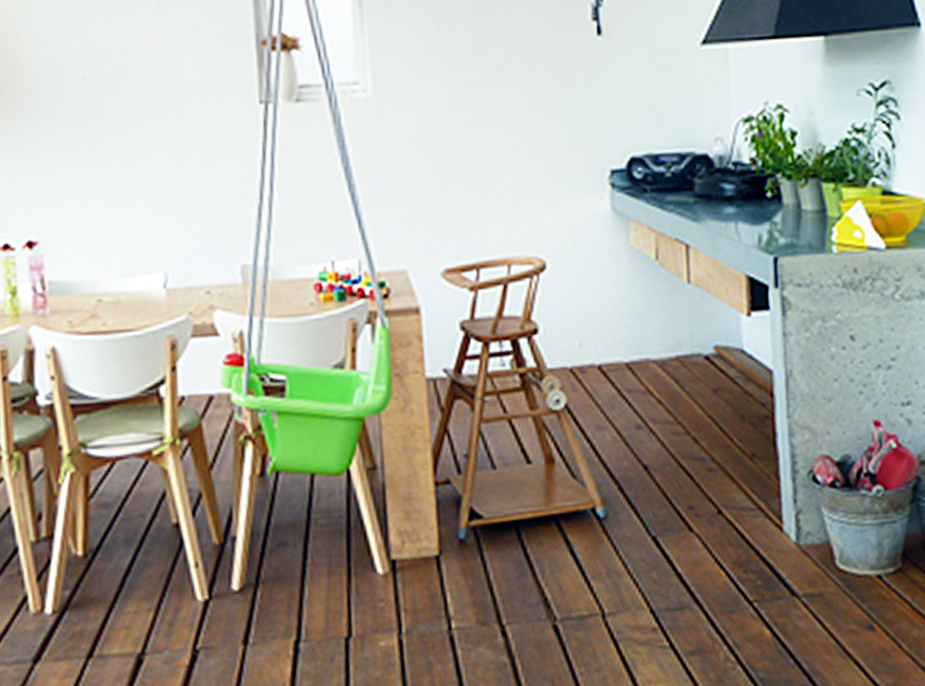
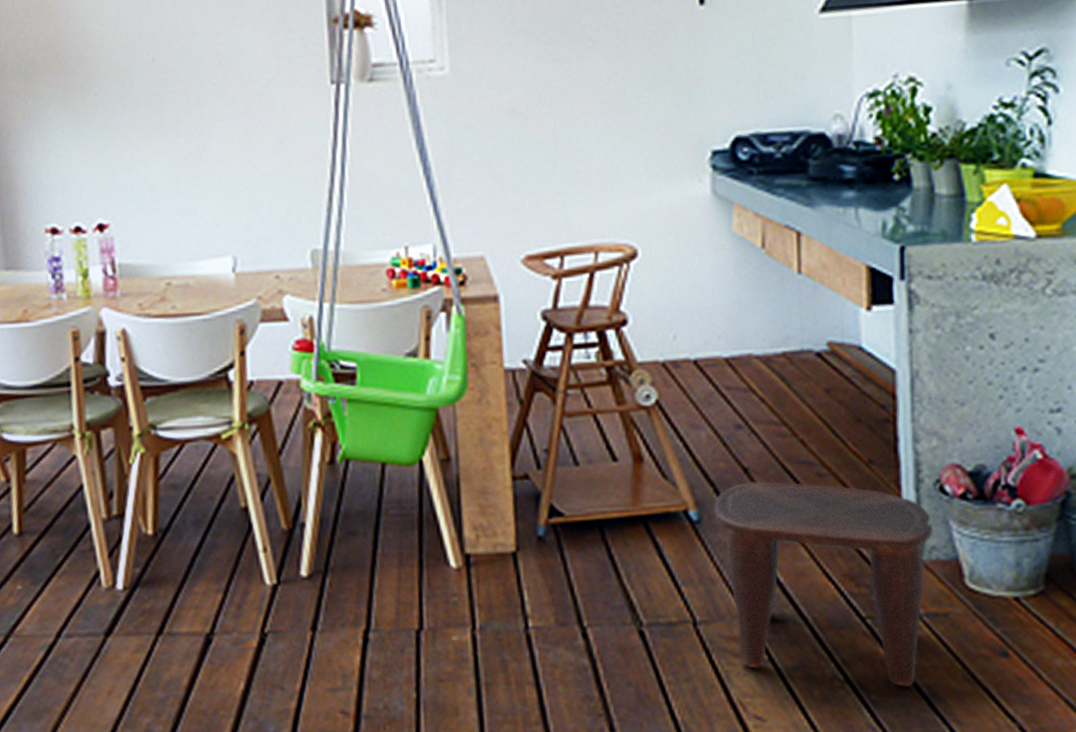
stool: none [618,477,809,664] -> present [713,481,934,687]

